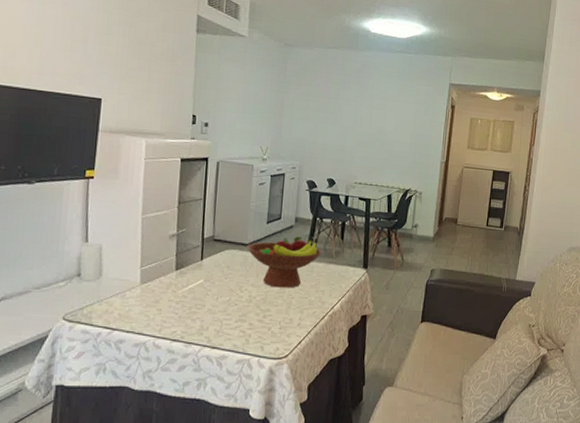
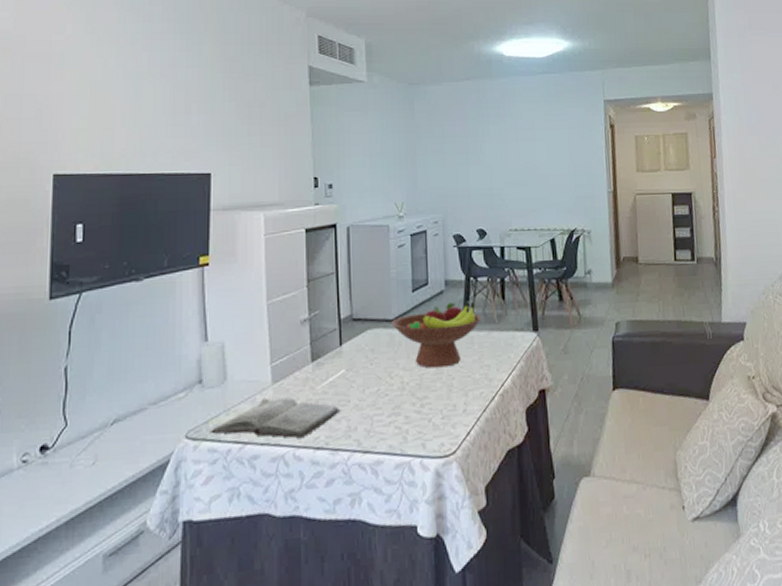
diary: none [83,294,197,330] -> present [209,397,341,438]

